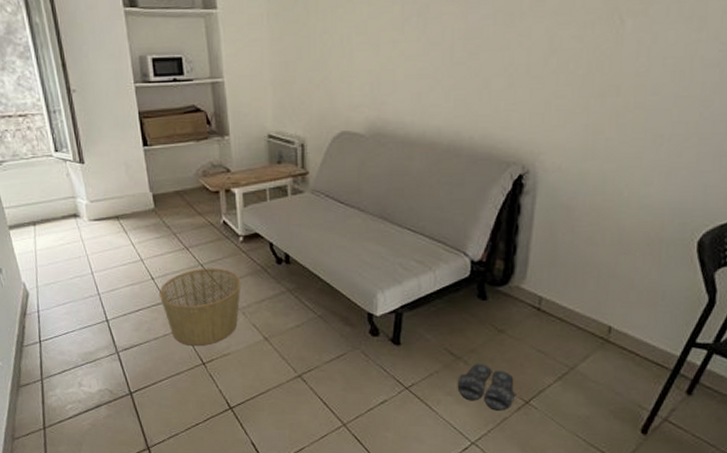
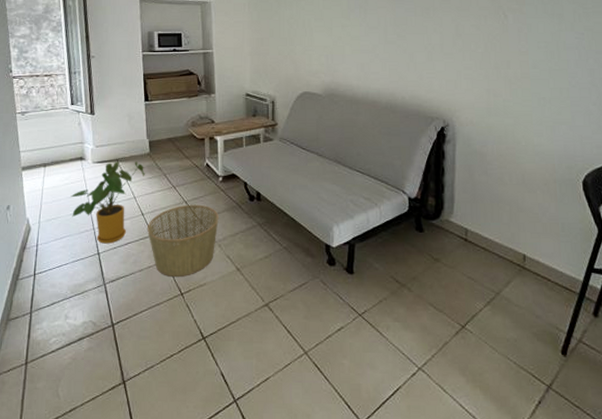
house plant: none [68,219,151,310] -> present [70,161,145,244]
slippers: present [457,363,516,411] -> none [403,290,454,336]

